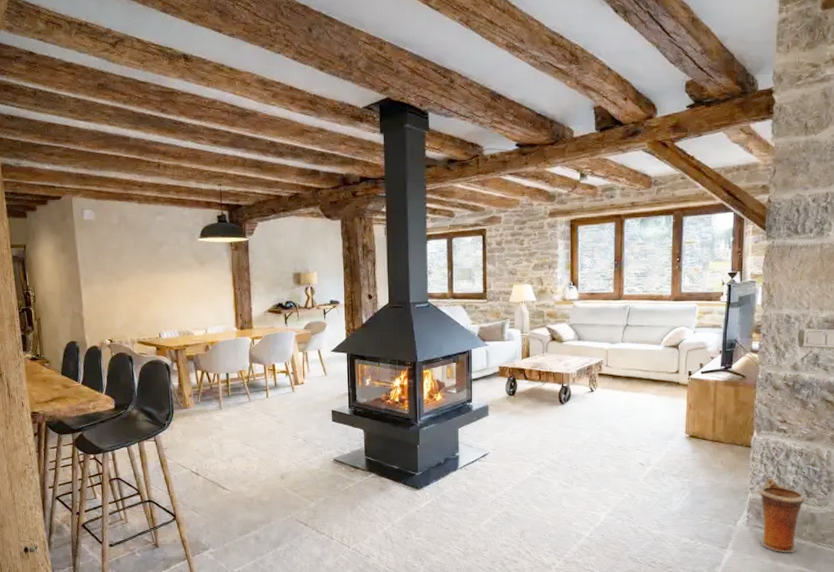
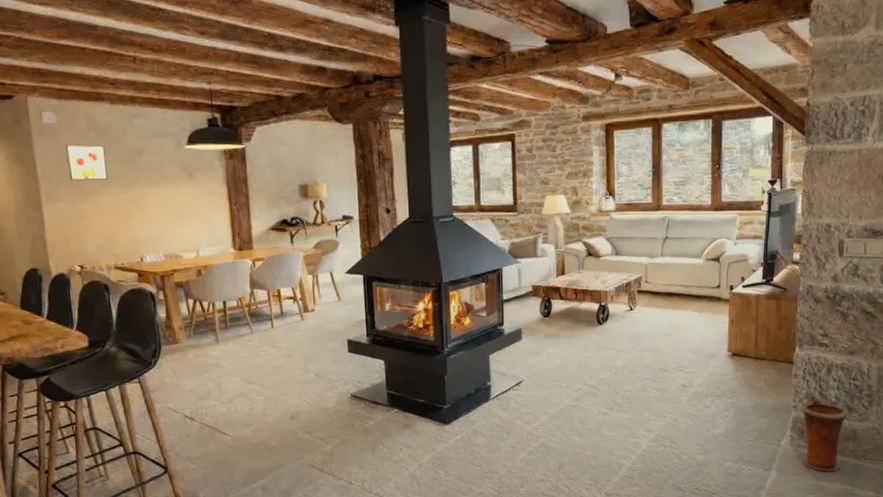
wall art: none [101,237,134,268] -> present [66,144,108,181]

